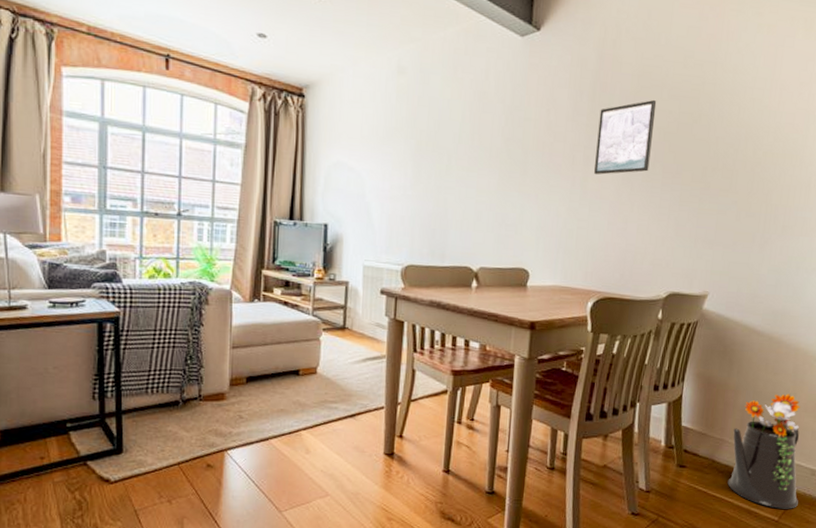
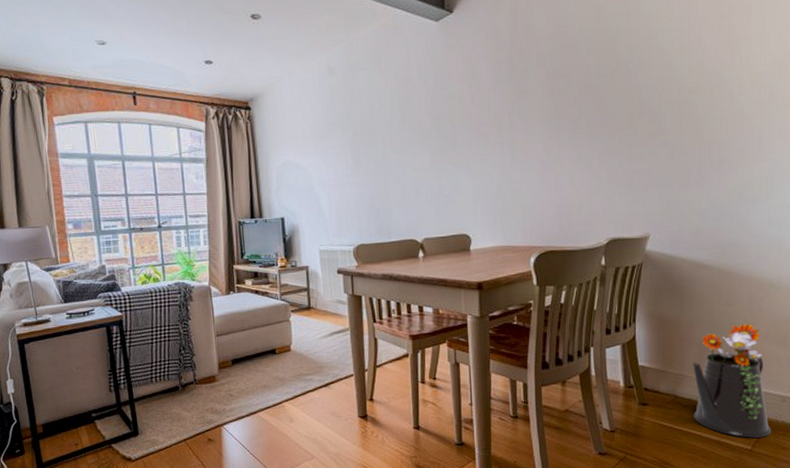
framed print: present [594,99,657,175] -> none [519,57,574,138]

